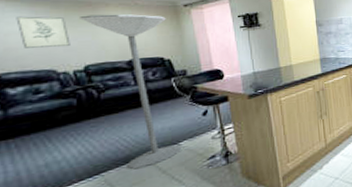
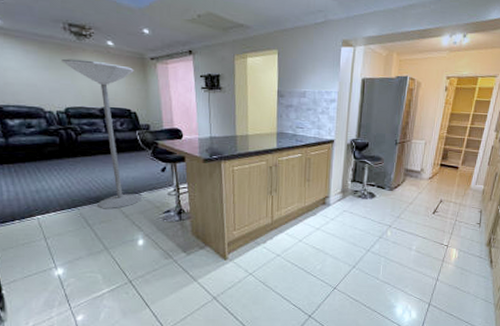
wall art: present [16,16,70,48] -> none [12,53,54,88]

